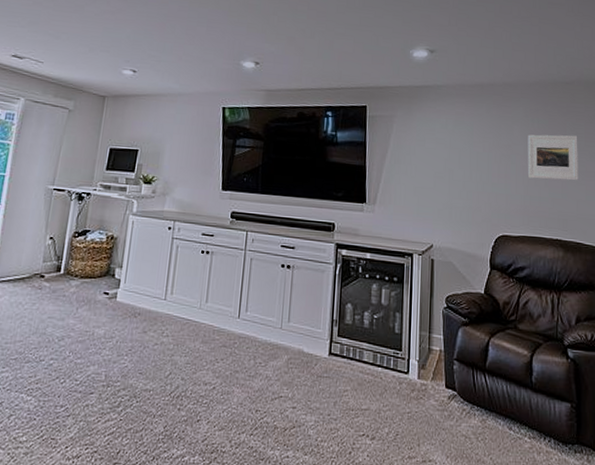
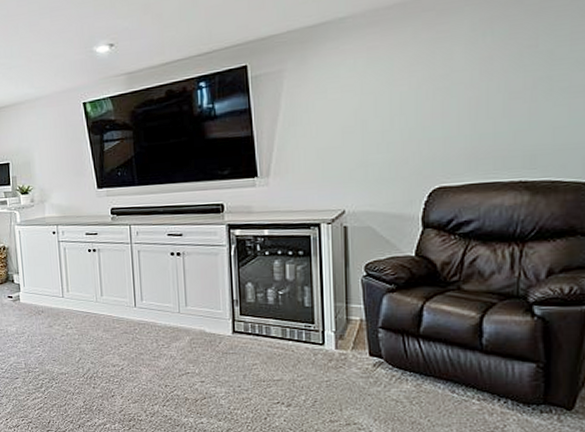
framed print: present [527,134,578,181] -> none [475,40,558,112]

